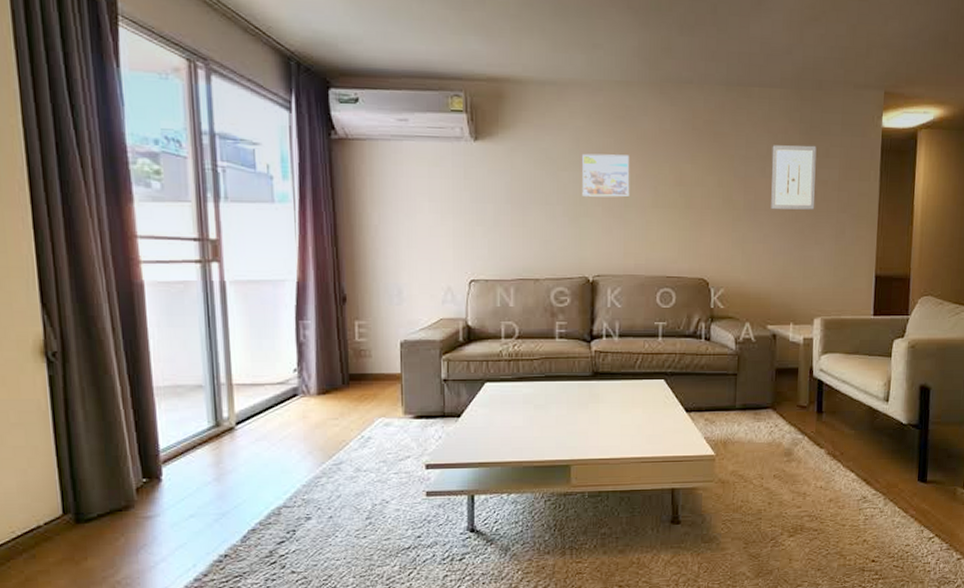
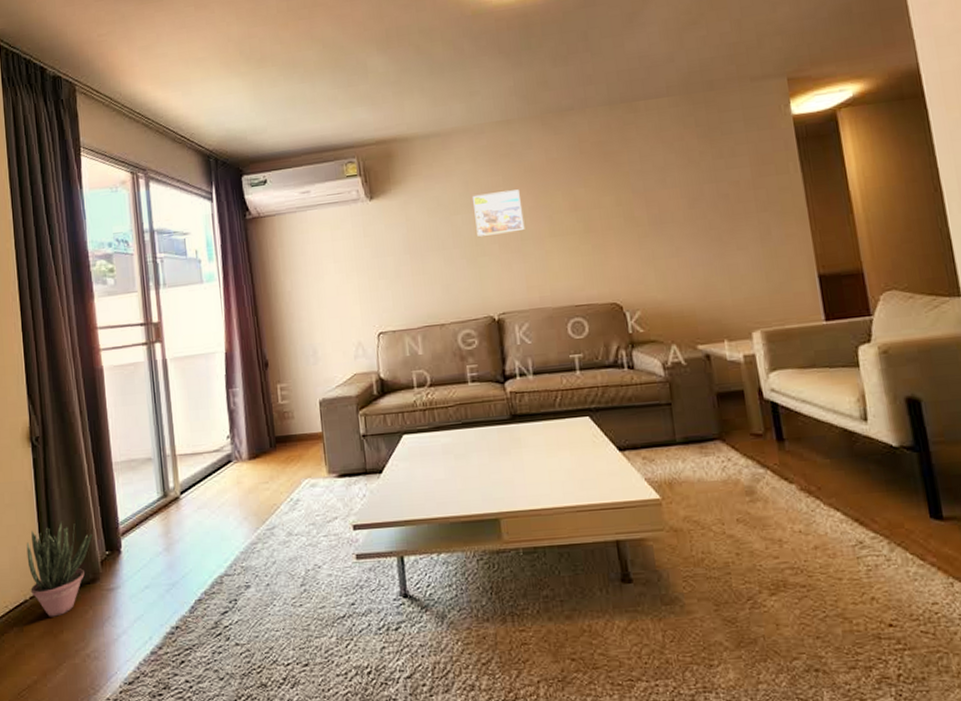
potted plant: none [39,444,127,544] -> present [26,521,93,617]
wall art: present [771,145,817,210] -> none [669,147,730,221]

